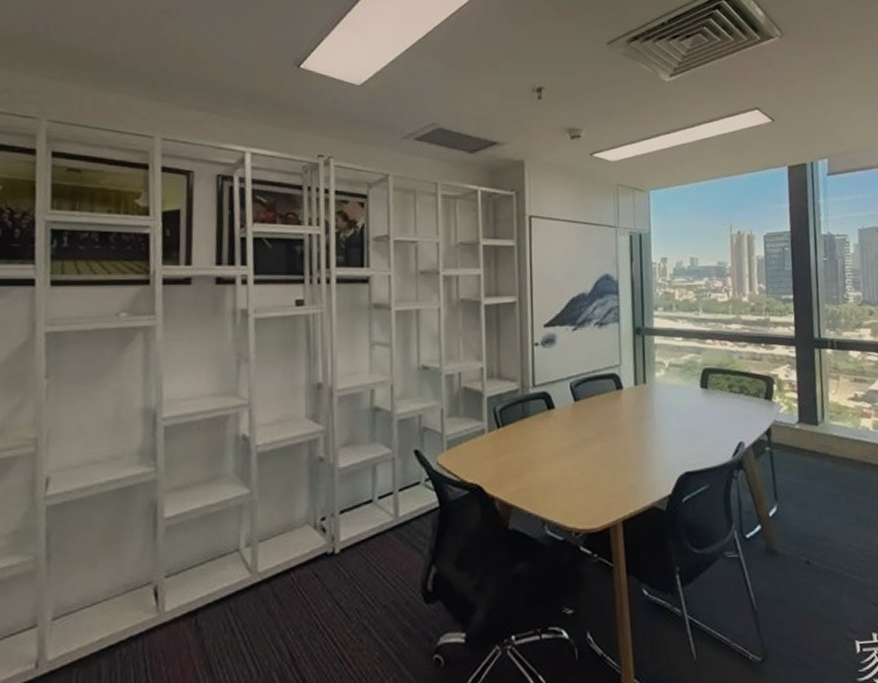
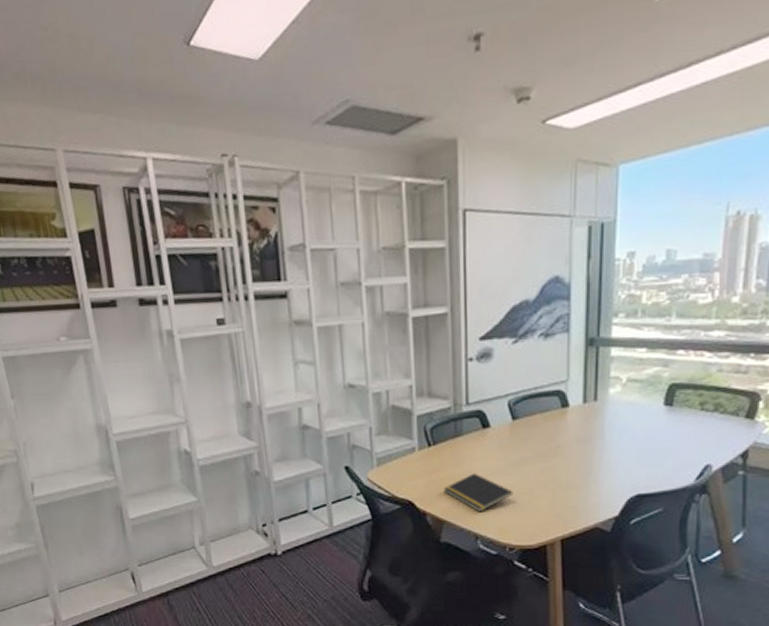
notepad: none [512,454,577,496] -> present [443,473,514,513]

